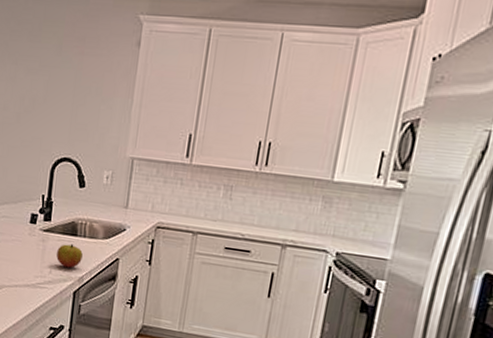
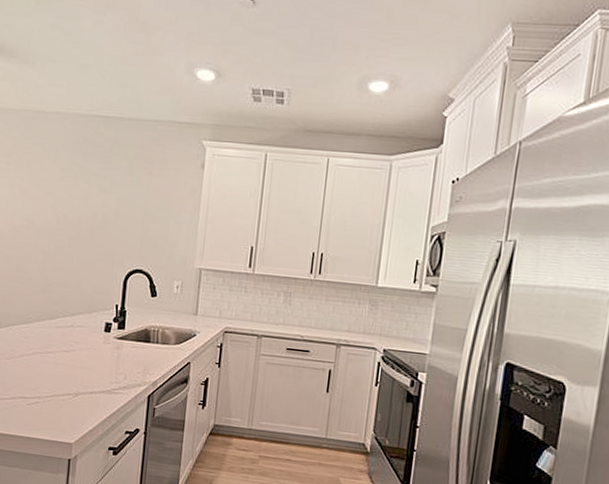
apple: present [56,243,83,268] -> none [131,350,156,374]

